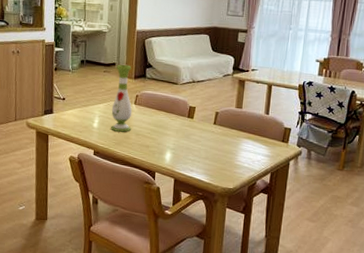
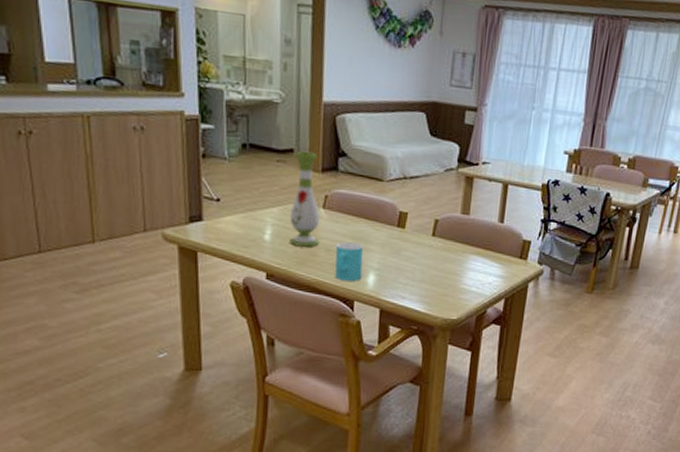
cup: none [142,128,163,158] -> present [335,241,364,281]

